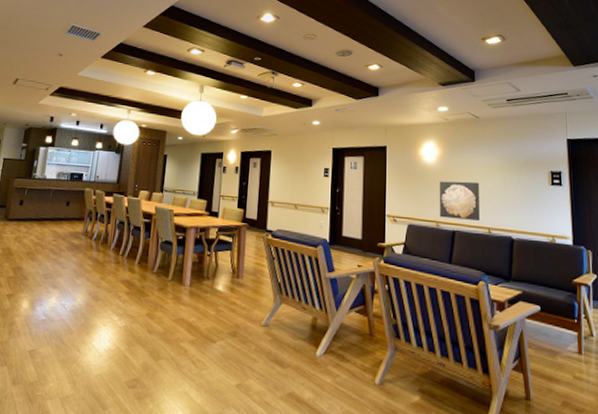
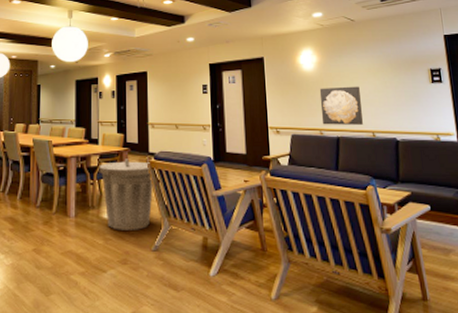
trash can: none [216,233,270,305] -> present [99,158,154,230]

